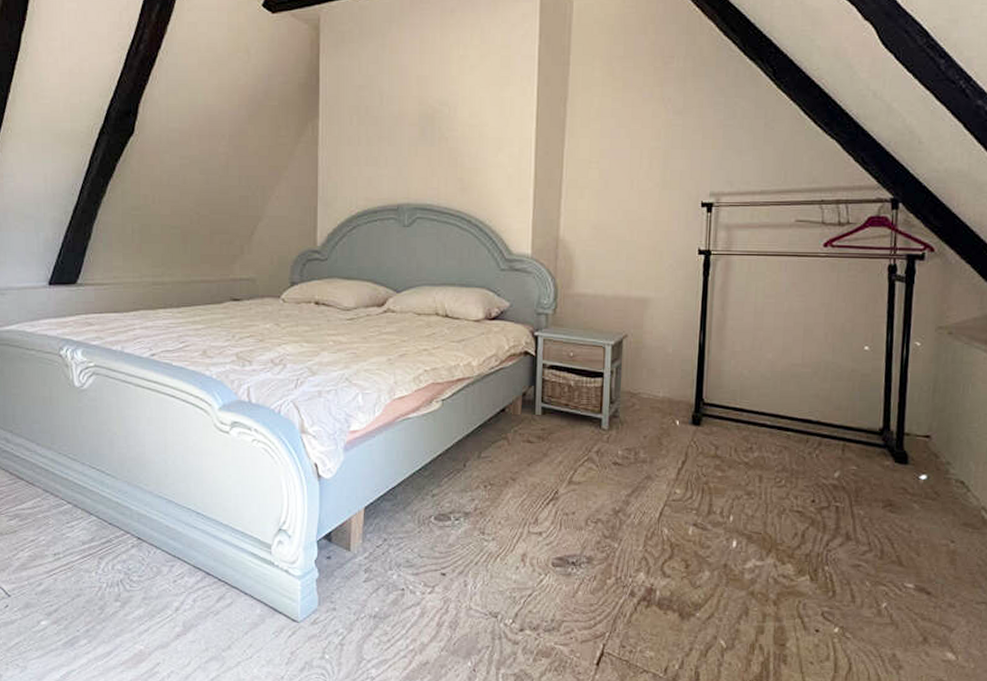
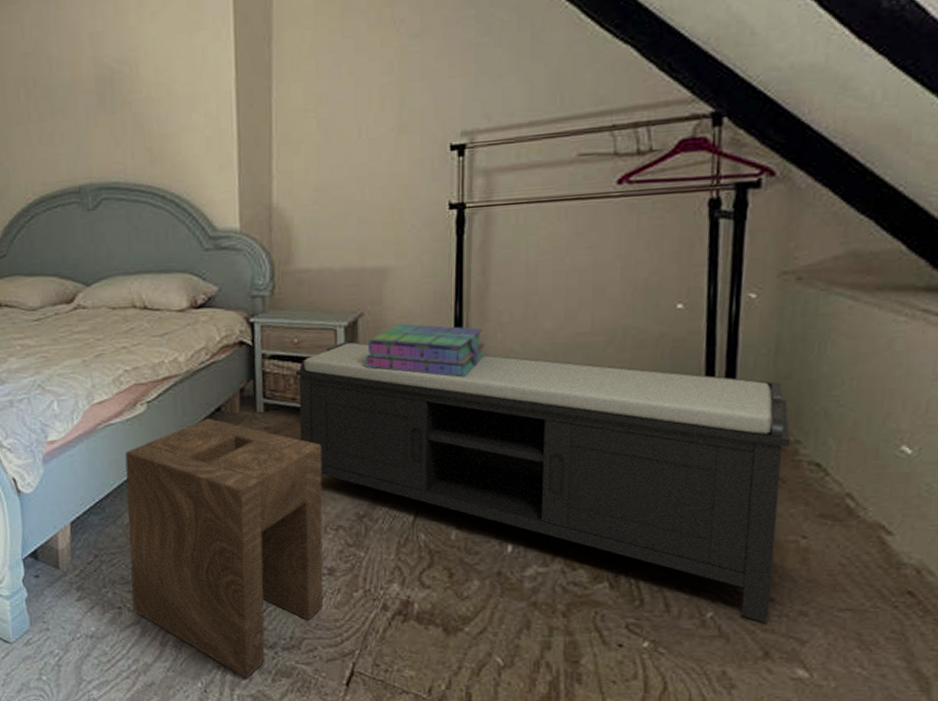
stool: none [414,417,588,658] -> present [125,418,324,678]
bench: none [569,358,944,613] -> present [295,341,791,623]
stack of books: none [626,347,722,395] -> present [364,324,486,377]

